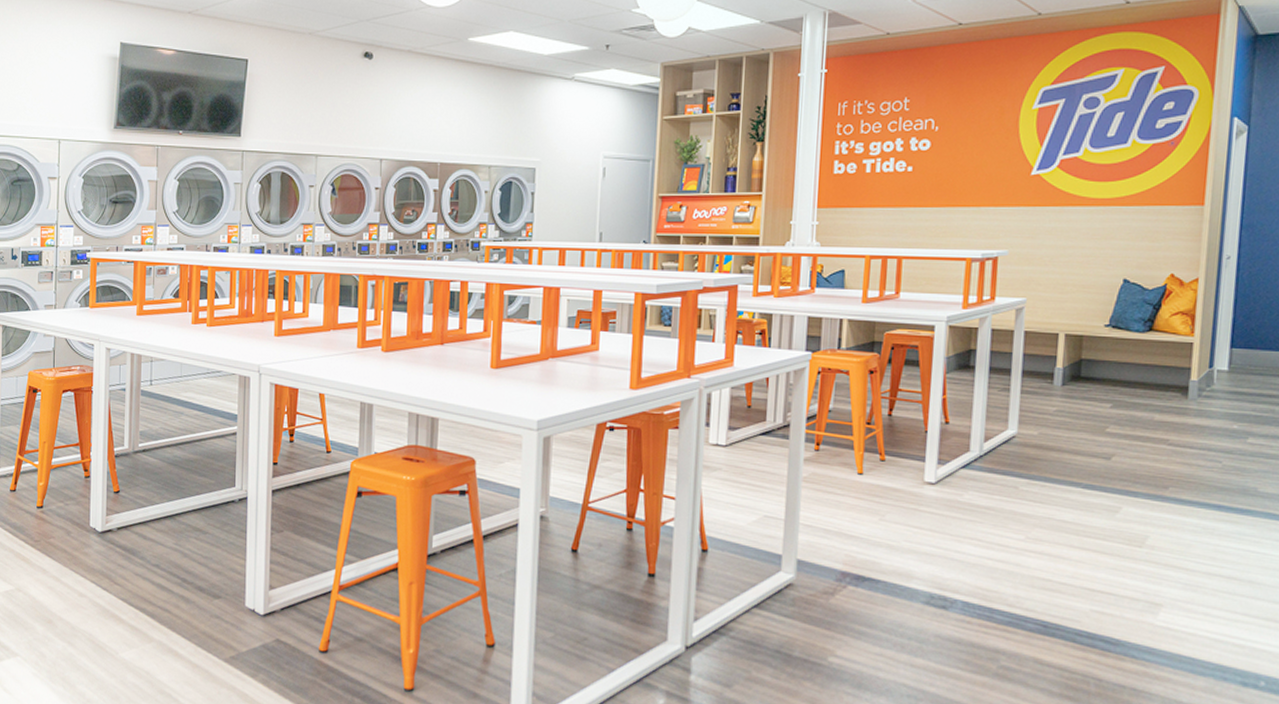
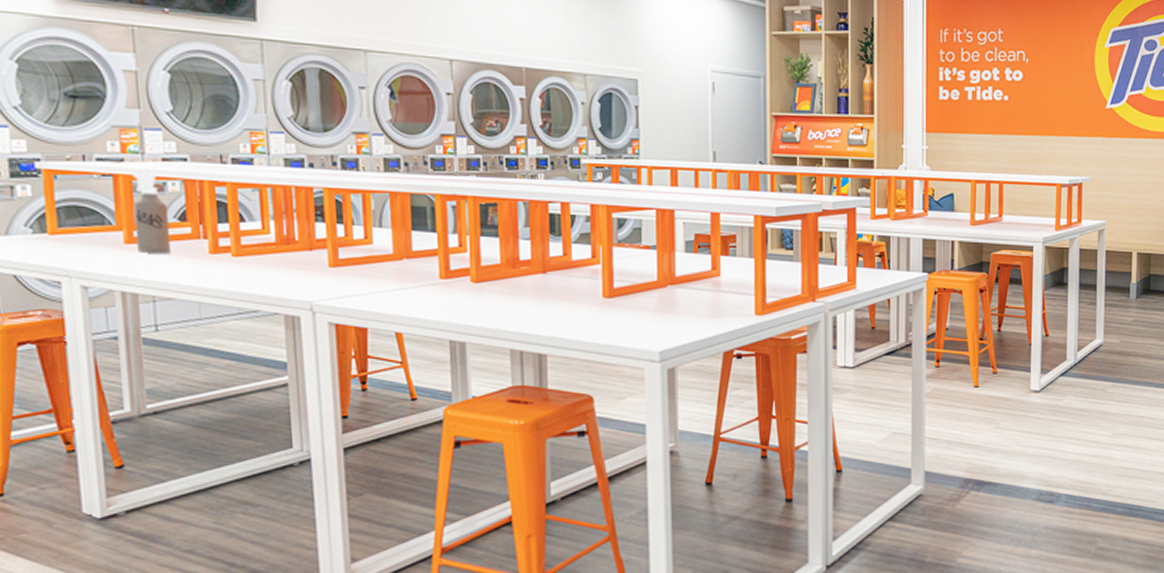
spray bottle: none [145,258,168,323] -> present [131,171,172,253]

